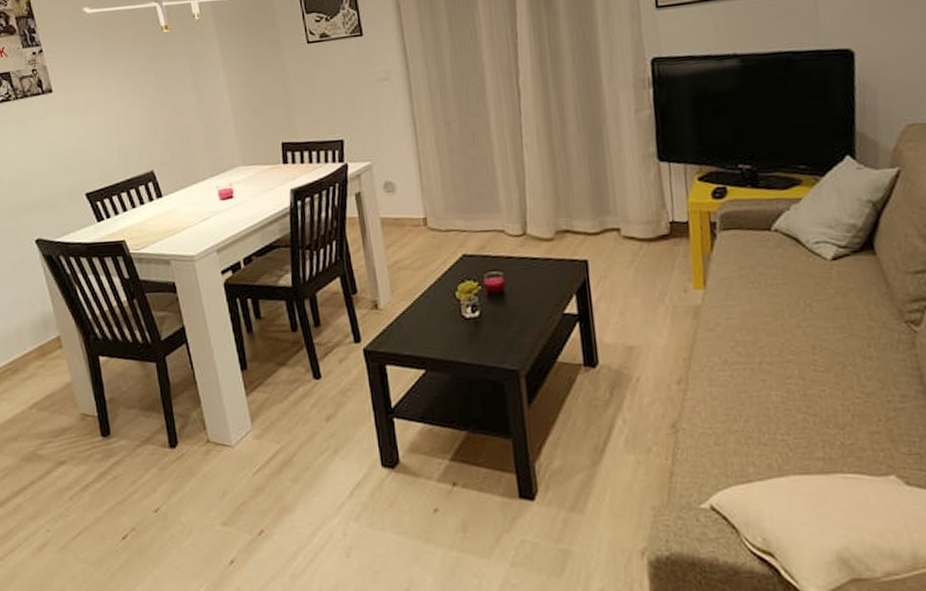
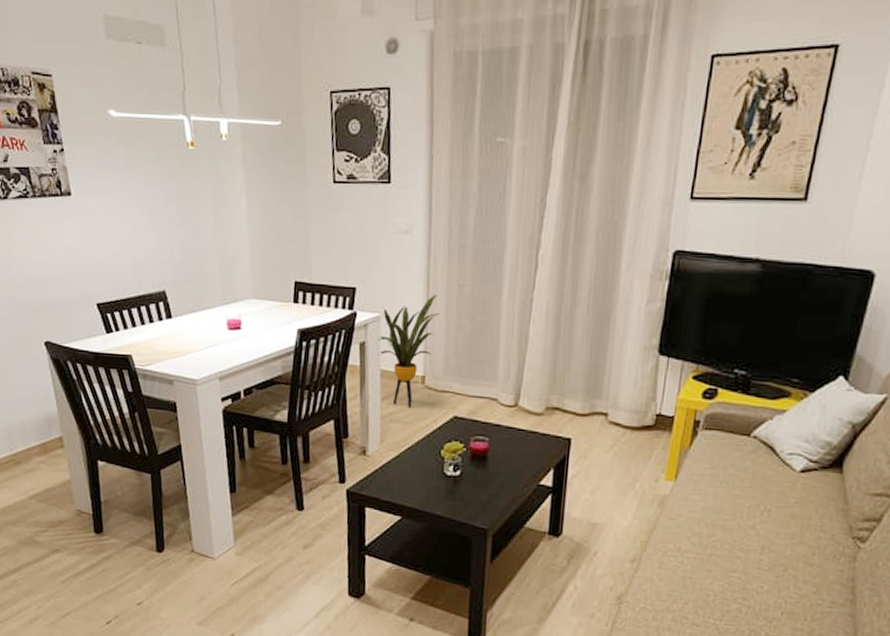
house plant: none [373,135,431,252] -> present [377,295,439,407]

